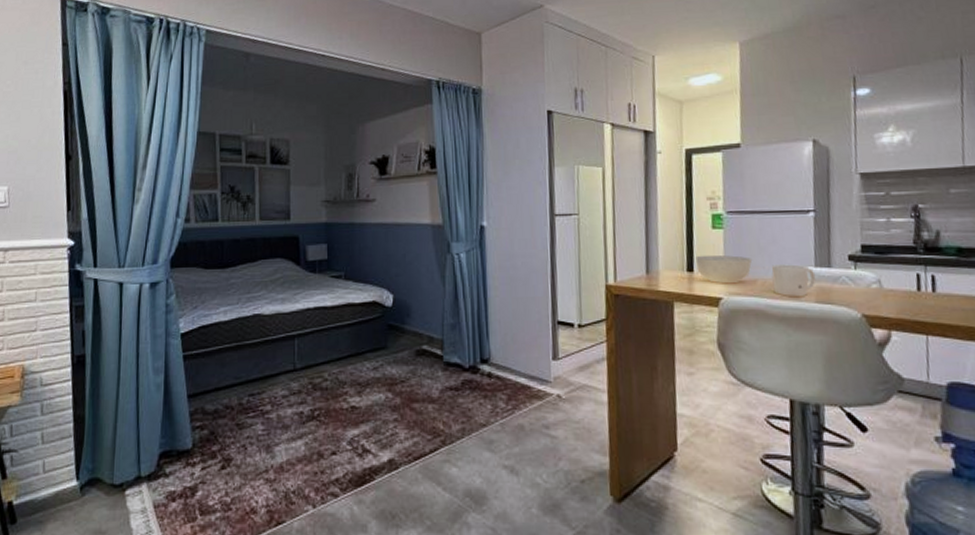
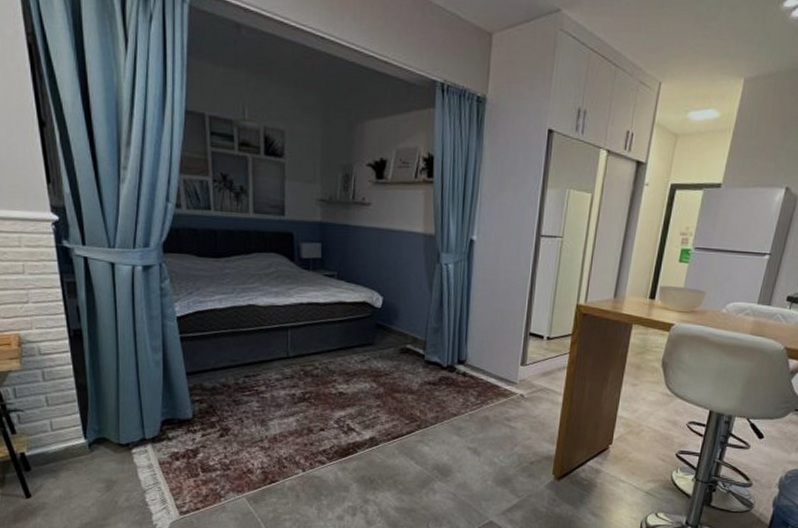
mug: present [771,264,816,298] -> none [718,299,757,329]

